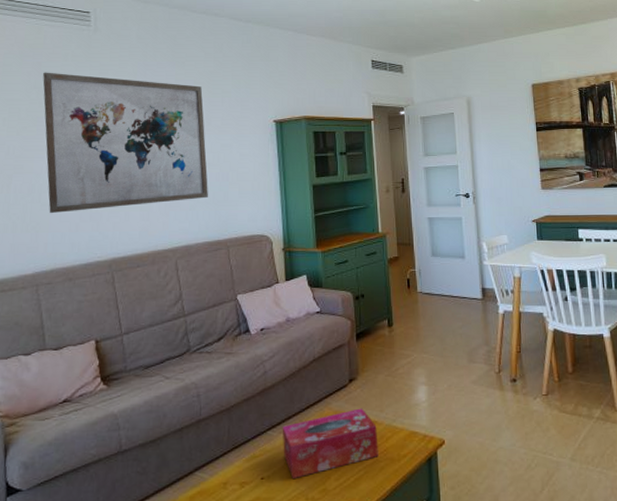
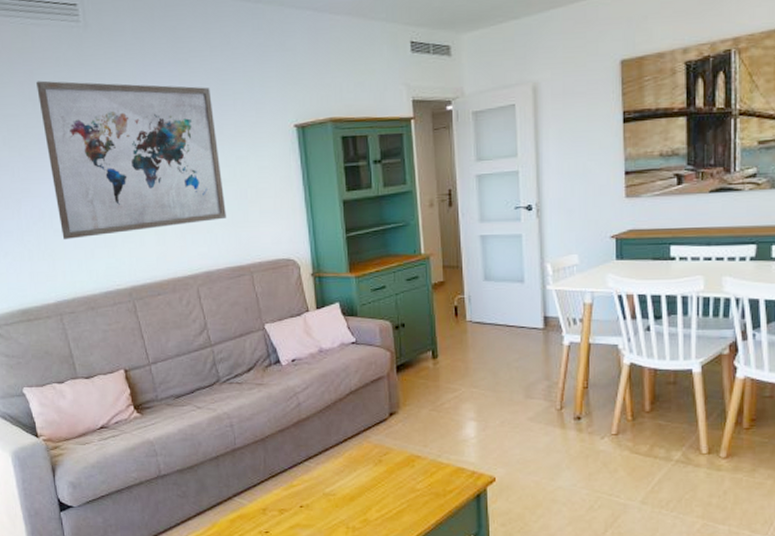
tissue box: present [282,408,379,478] -> none [319,442,422,508]

